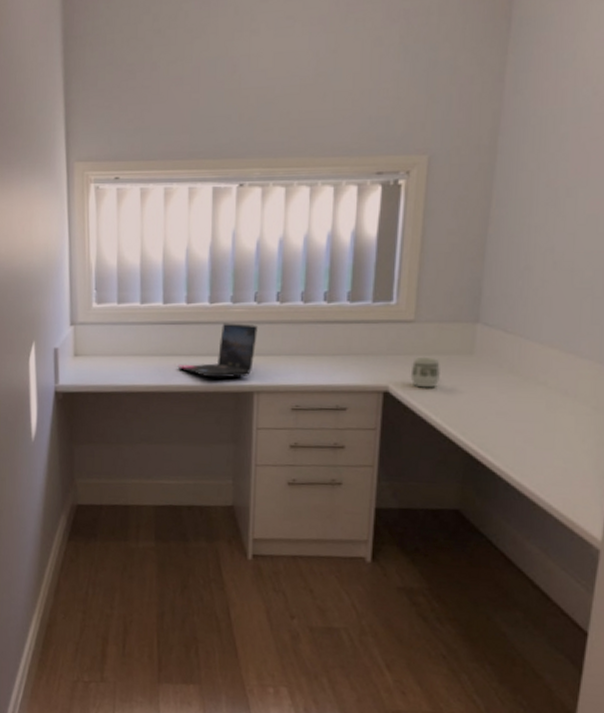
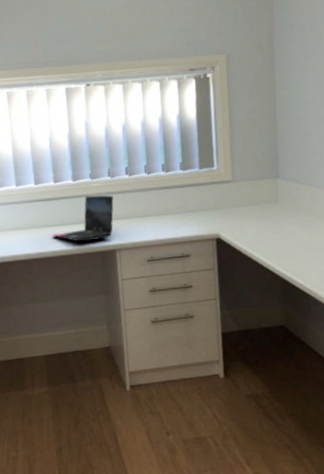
cup: present [410,356,440,388] -> none [234,208,257,233]

